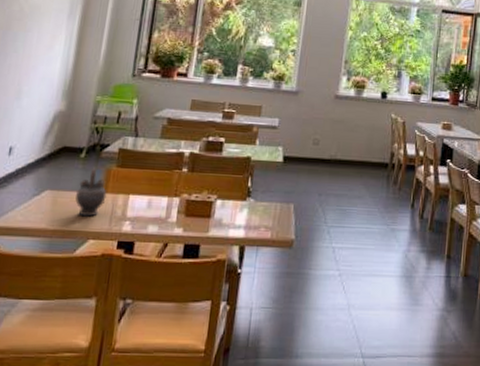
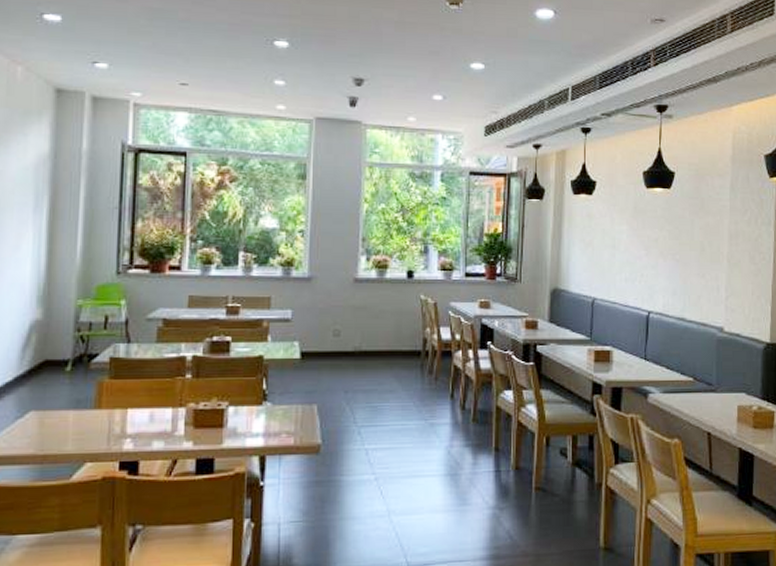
teapot: present [75,168,107,217] -> none [65,382,101,437]

